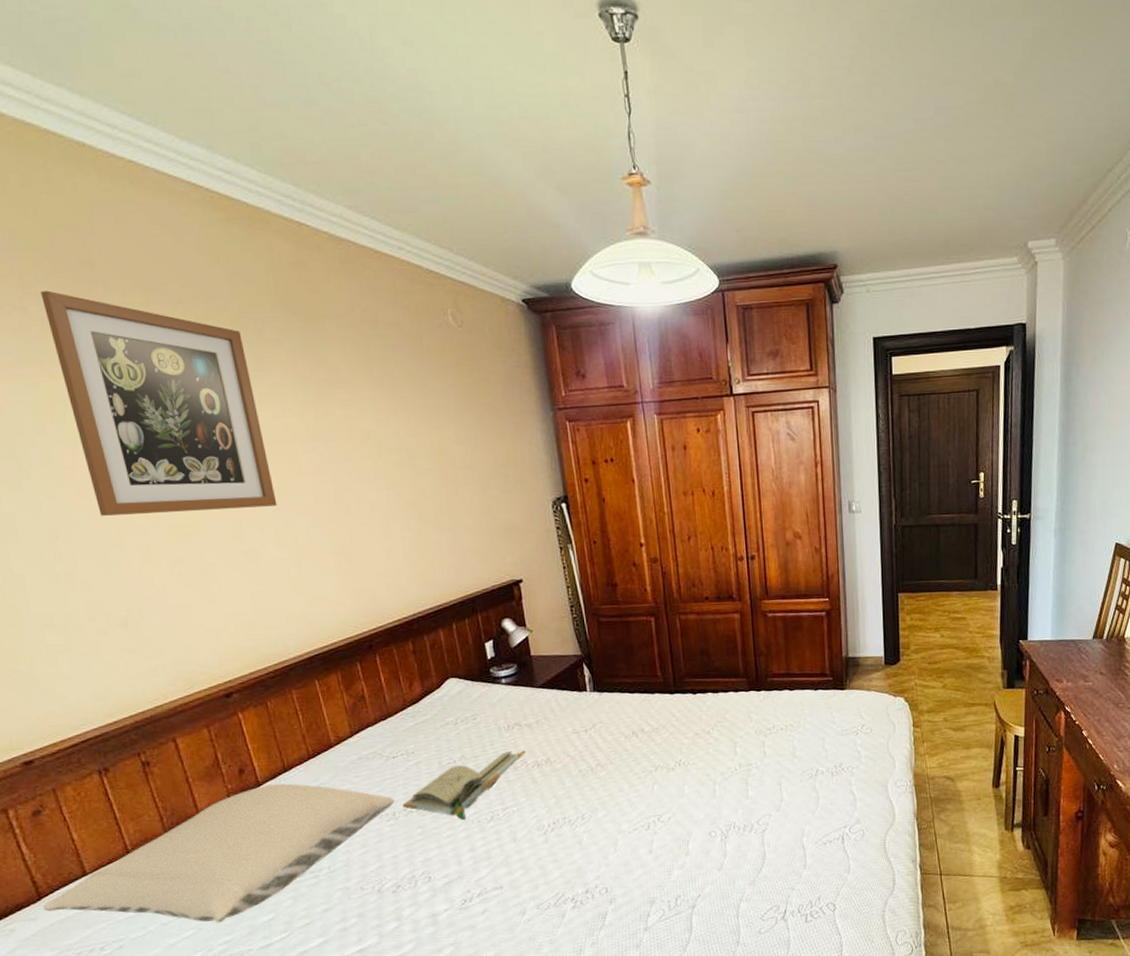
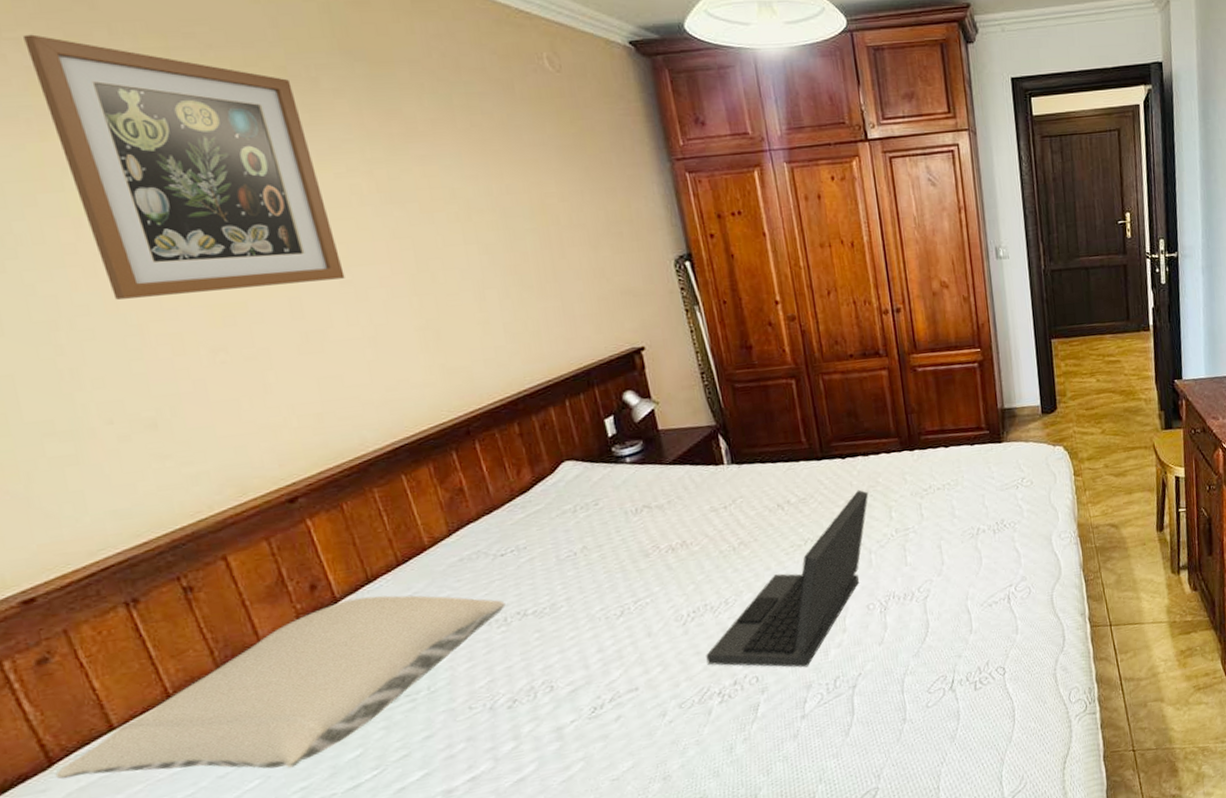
book: present [402,750,526,820] -> none [515,534,658,618]
laptop: none [562,724,716,884] -> present [706,489,869,668]

